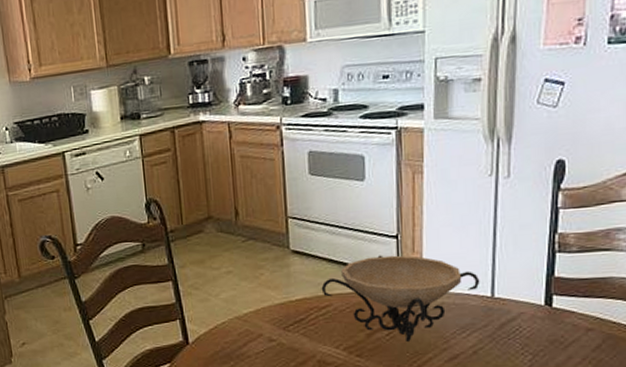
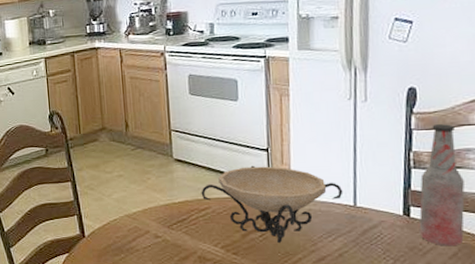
bottle: none [561,201,612,338] -> present [419,124,465,247]

